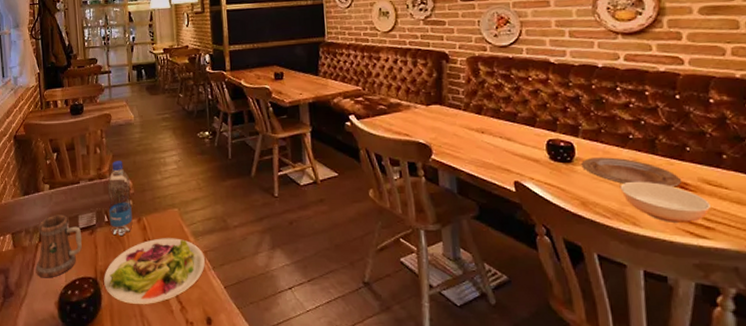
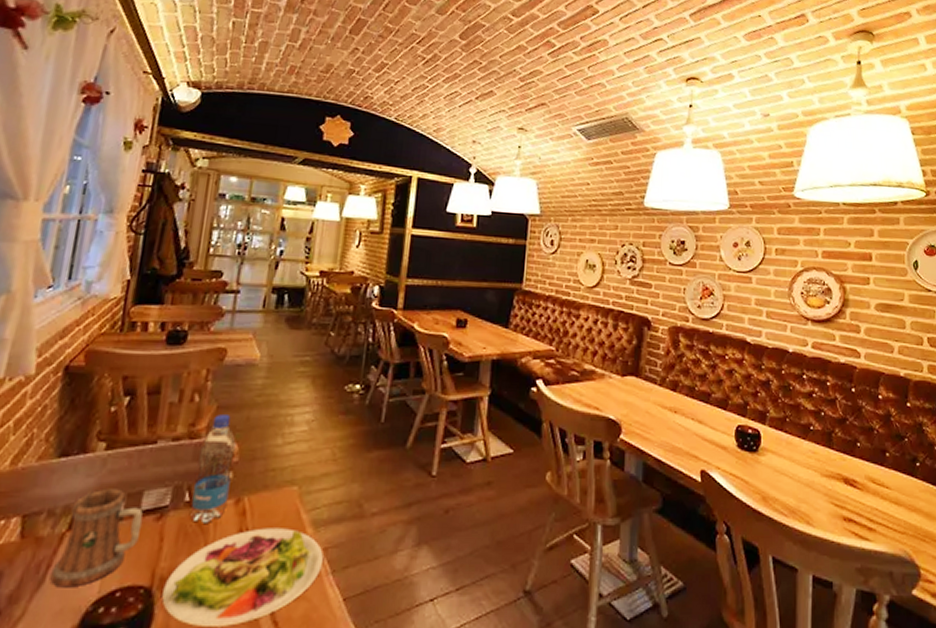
plate: present [581,157,681,187] -> none [766,448,851,484]
bowl: present [620,181,712,222] -> none [798,475,875,523]

